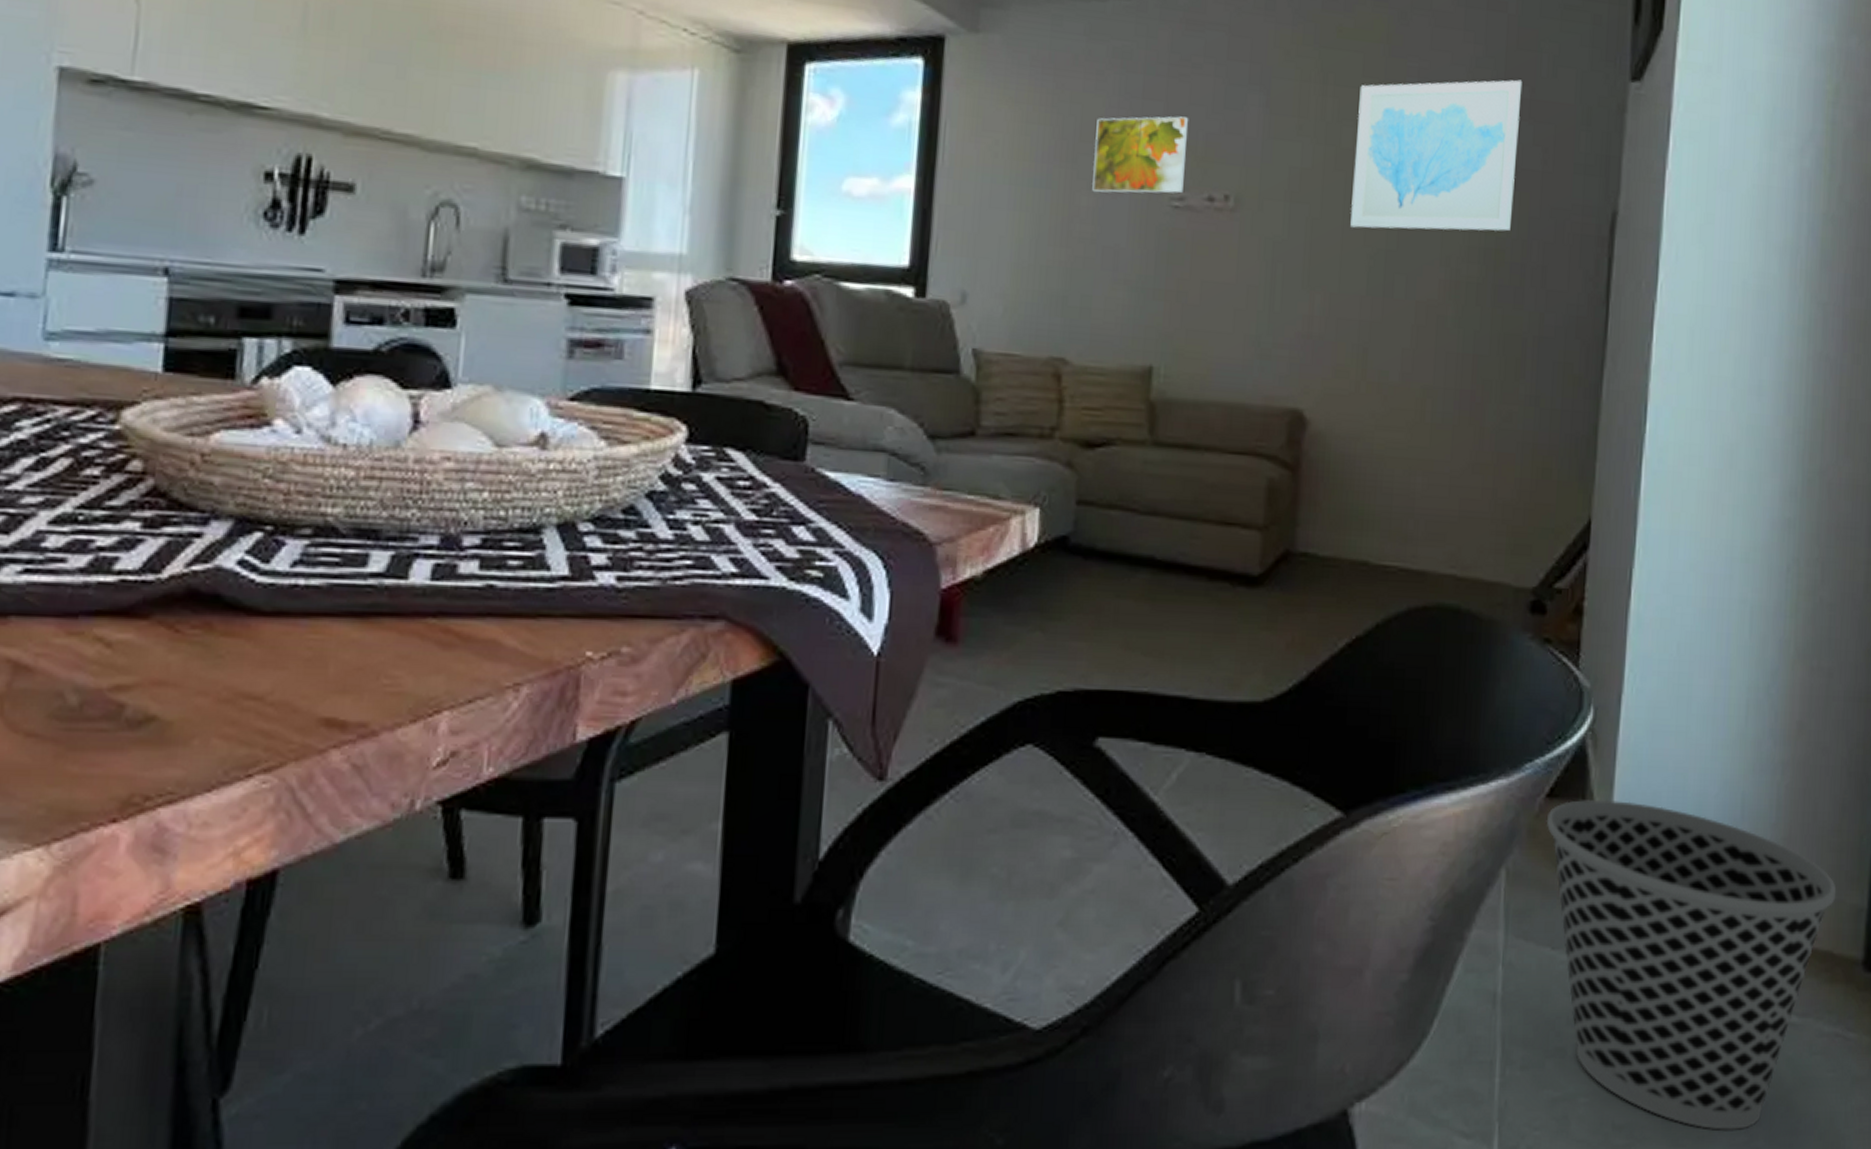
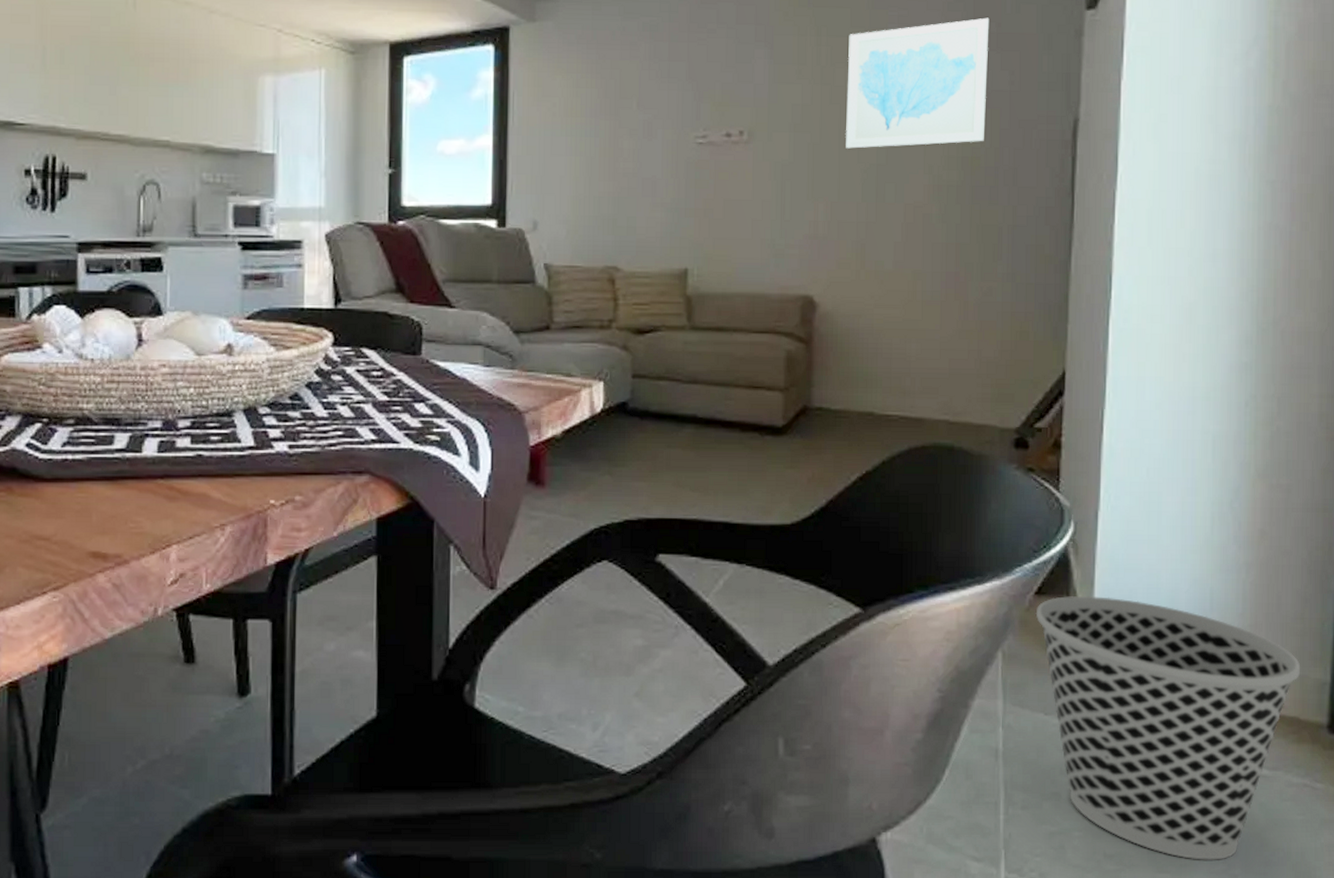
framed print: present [1092,116,1189,194] -> none [632,72,707,137]

